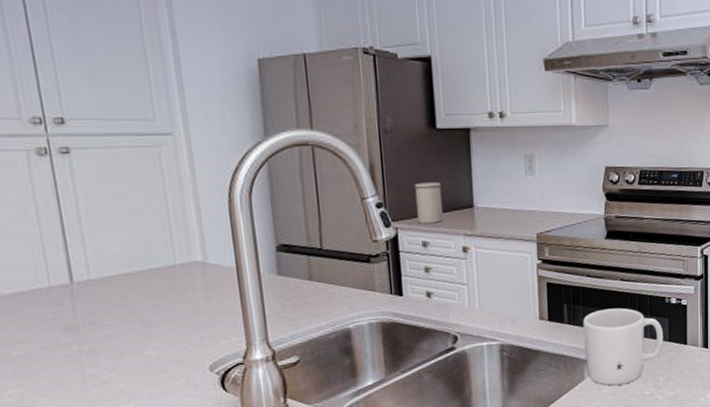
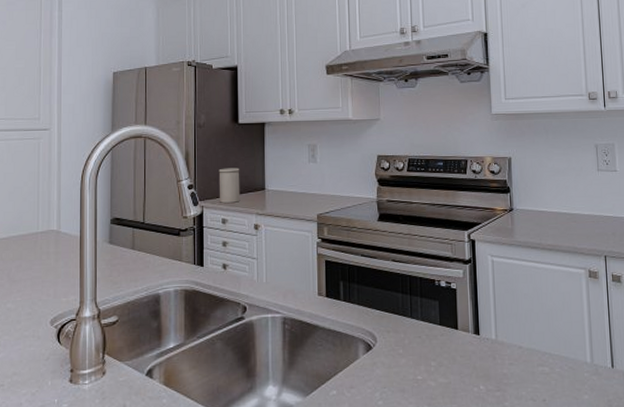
mug: present [583,307,664,386] -> none [357,288,435,367]

